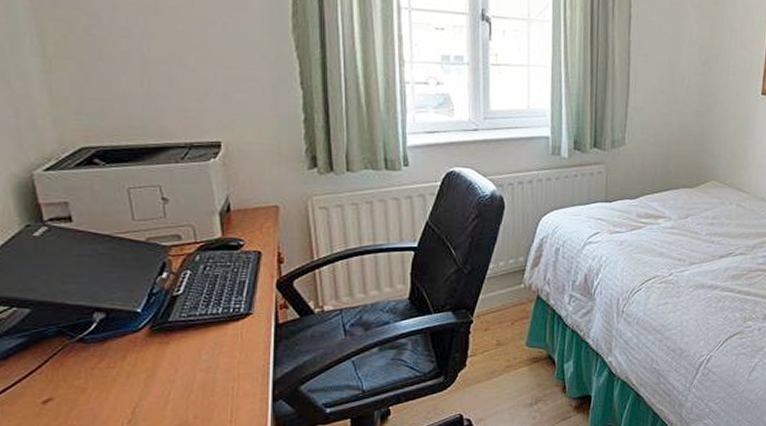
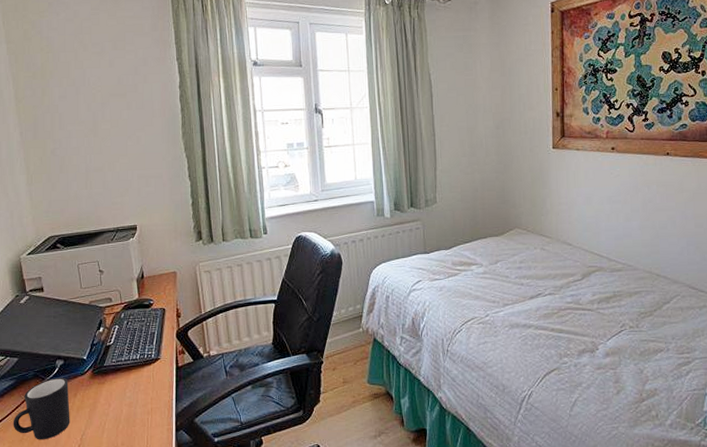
mug: none [23,334,116,415] -> present [13,377,70,440]

